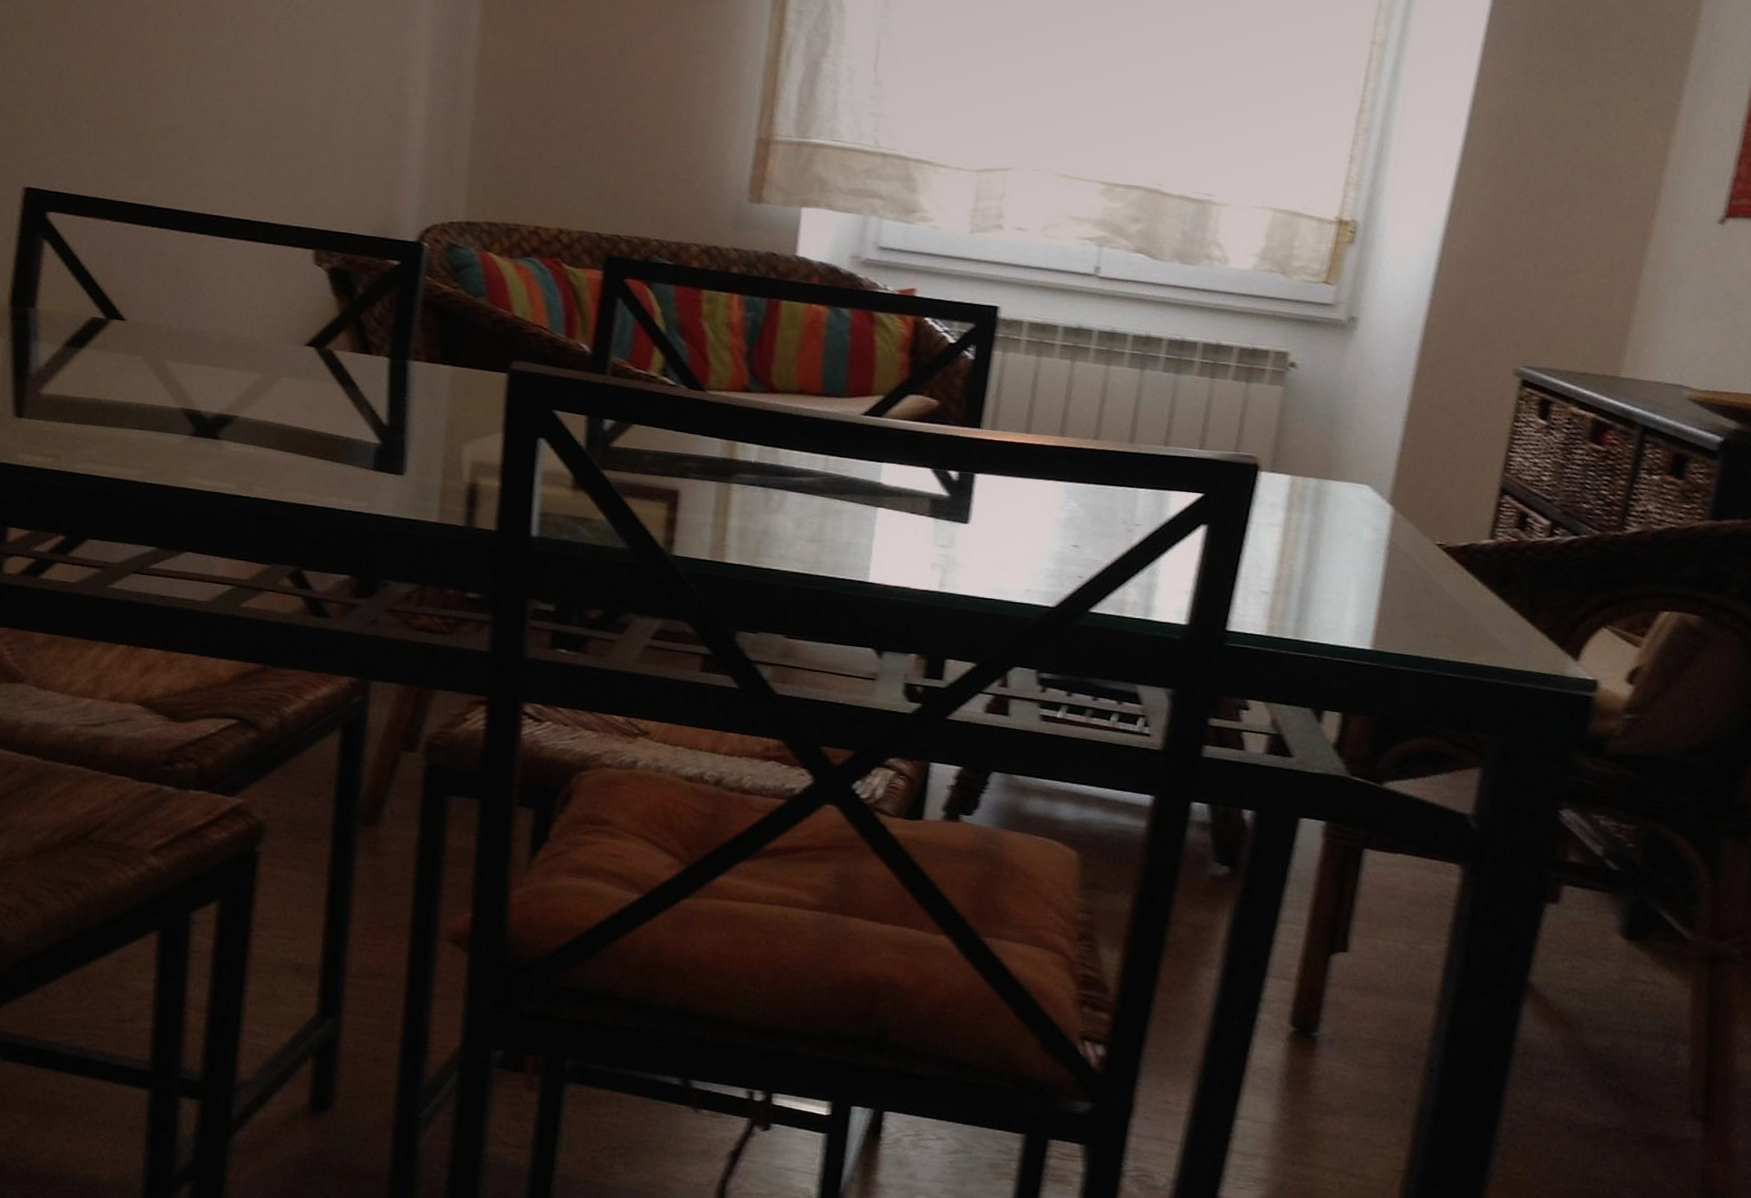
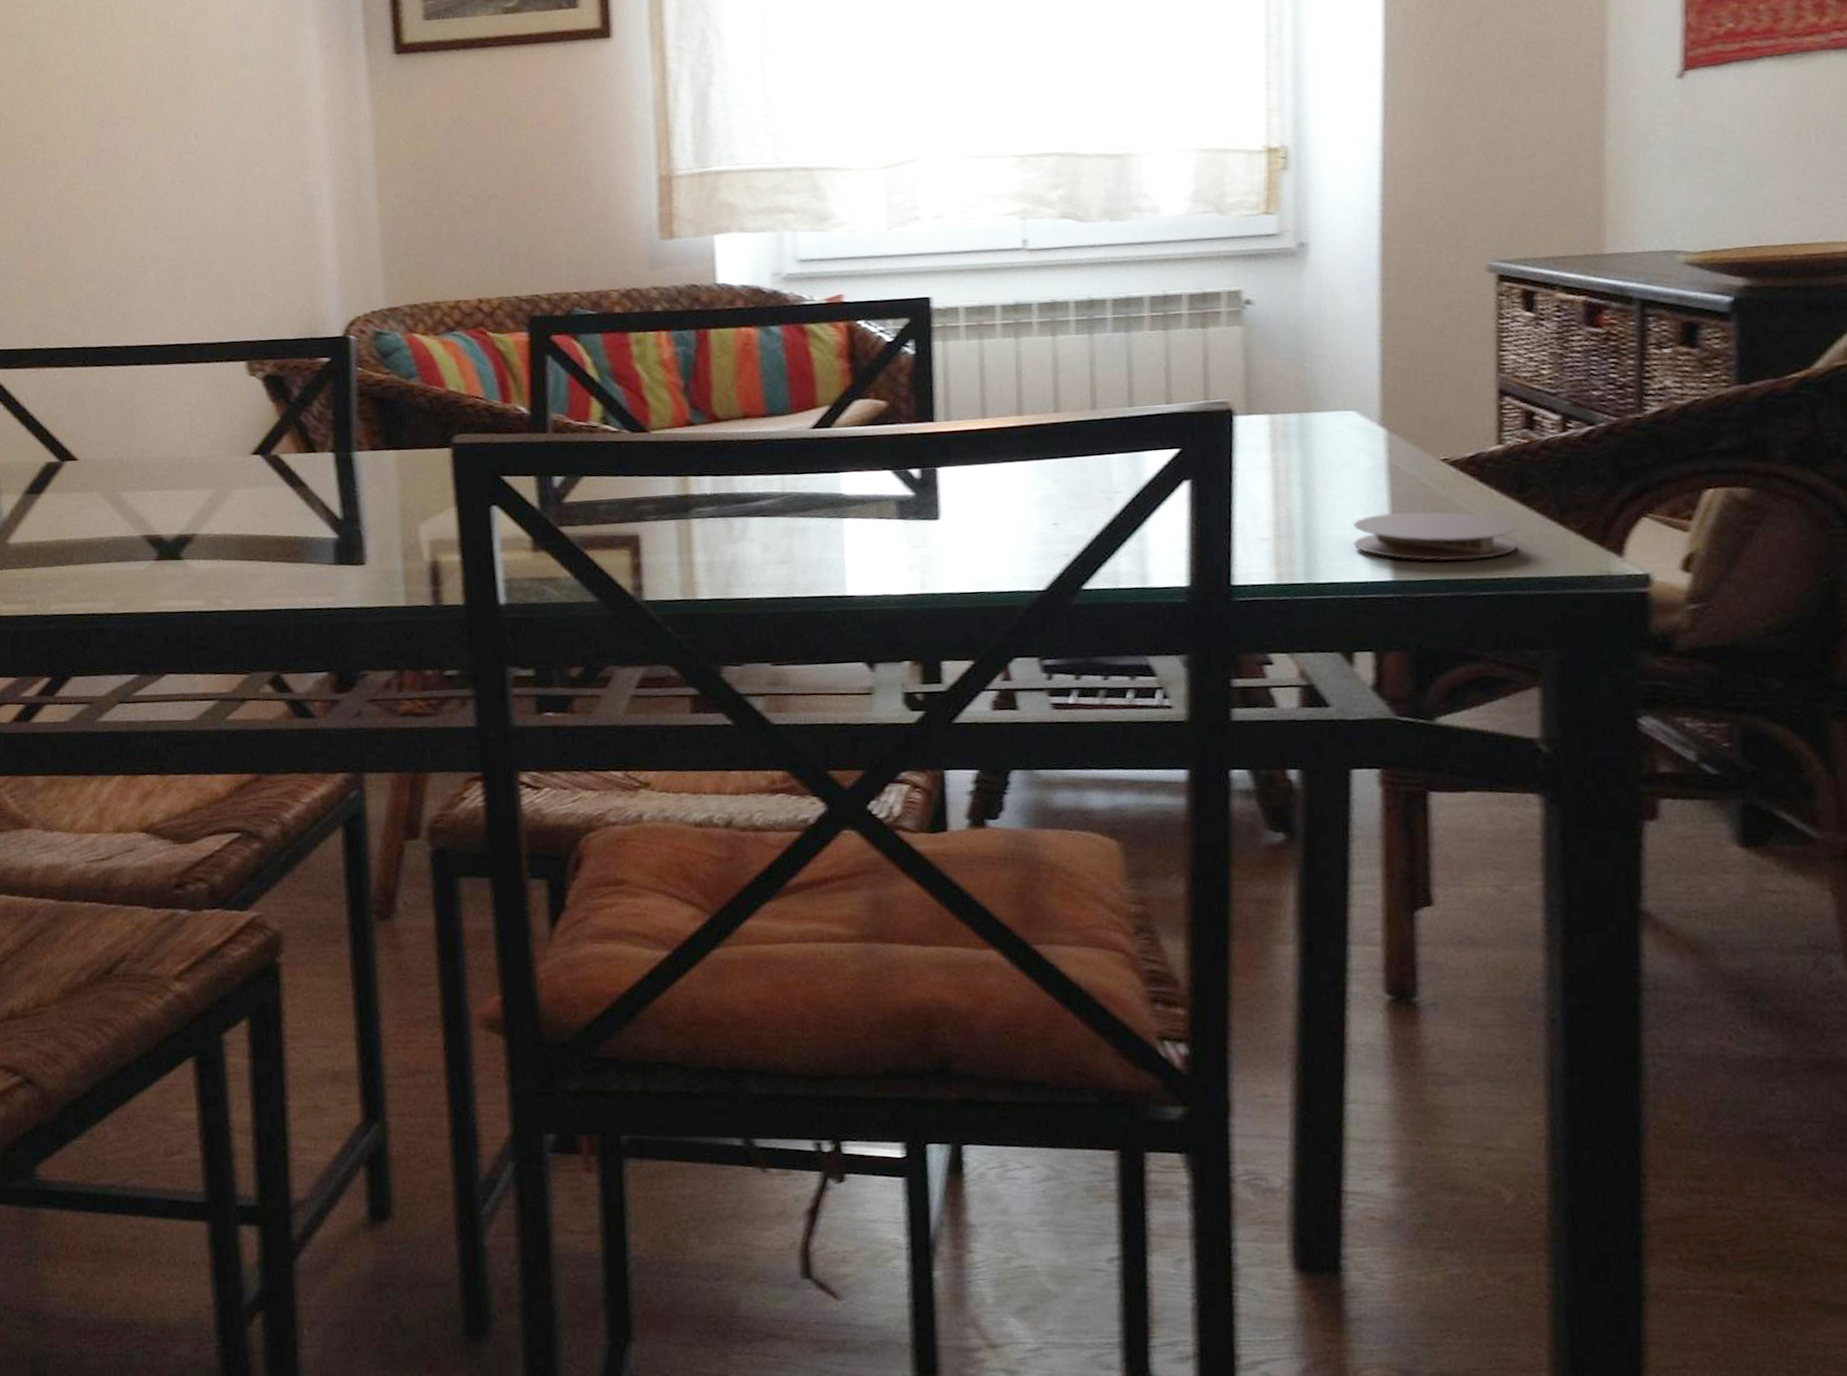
coaster: none [1343,585,1492,644] -> present [1353,511,1518,561]

